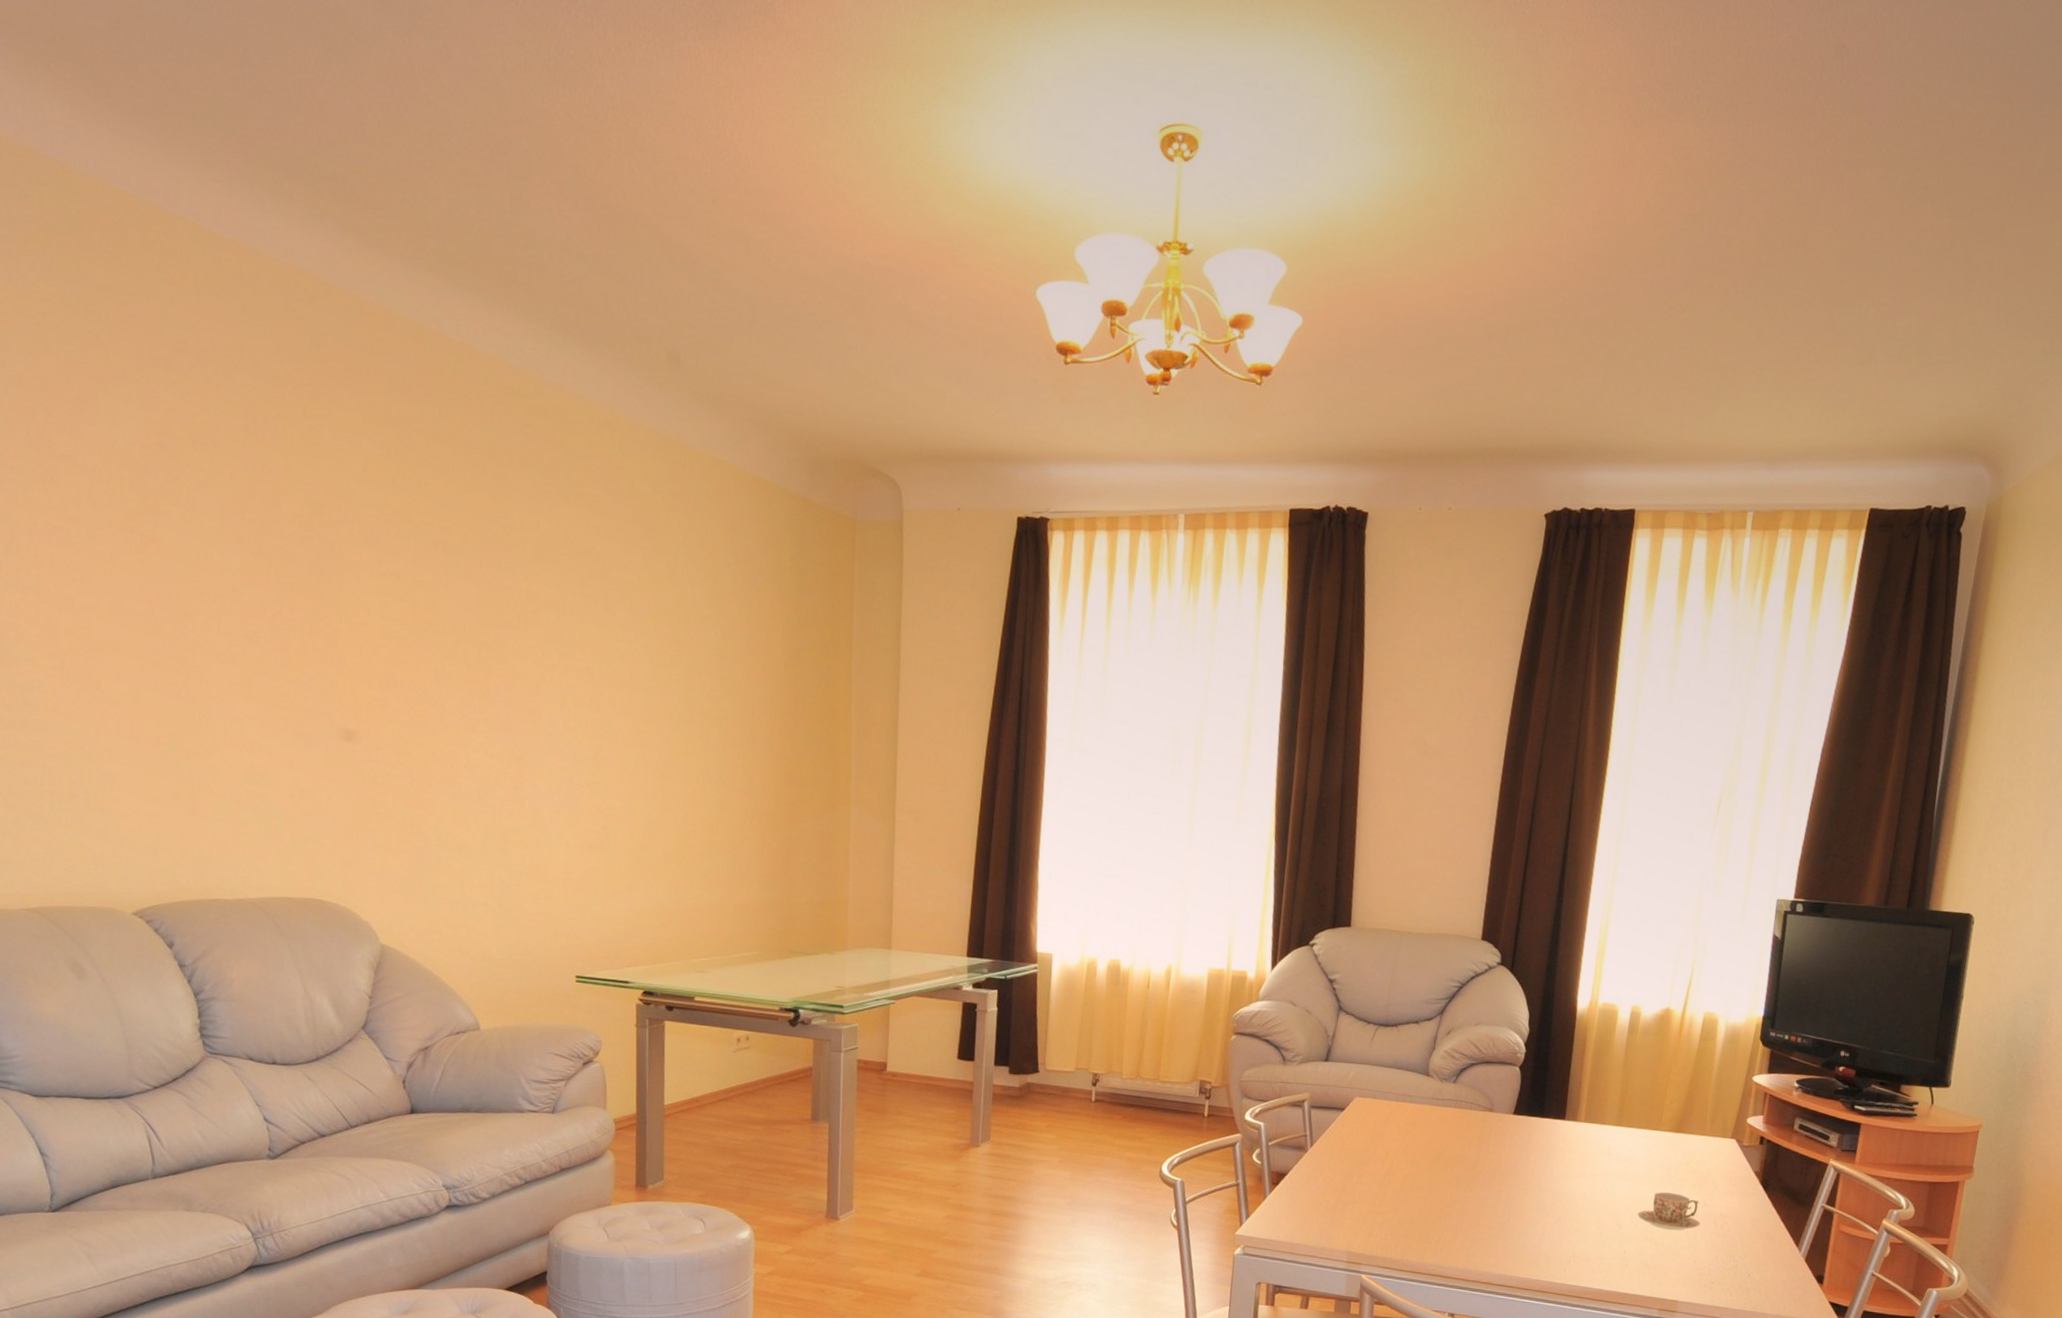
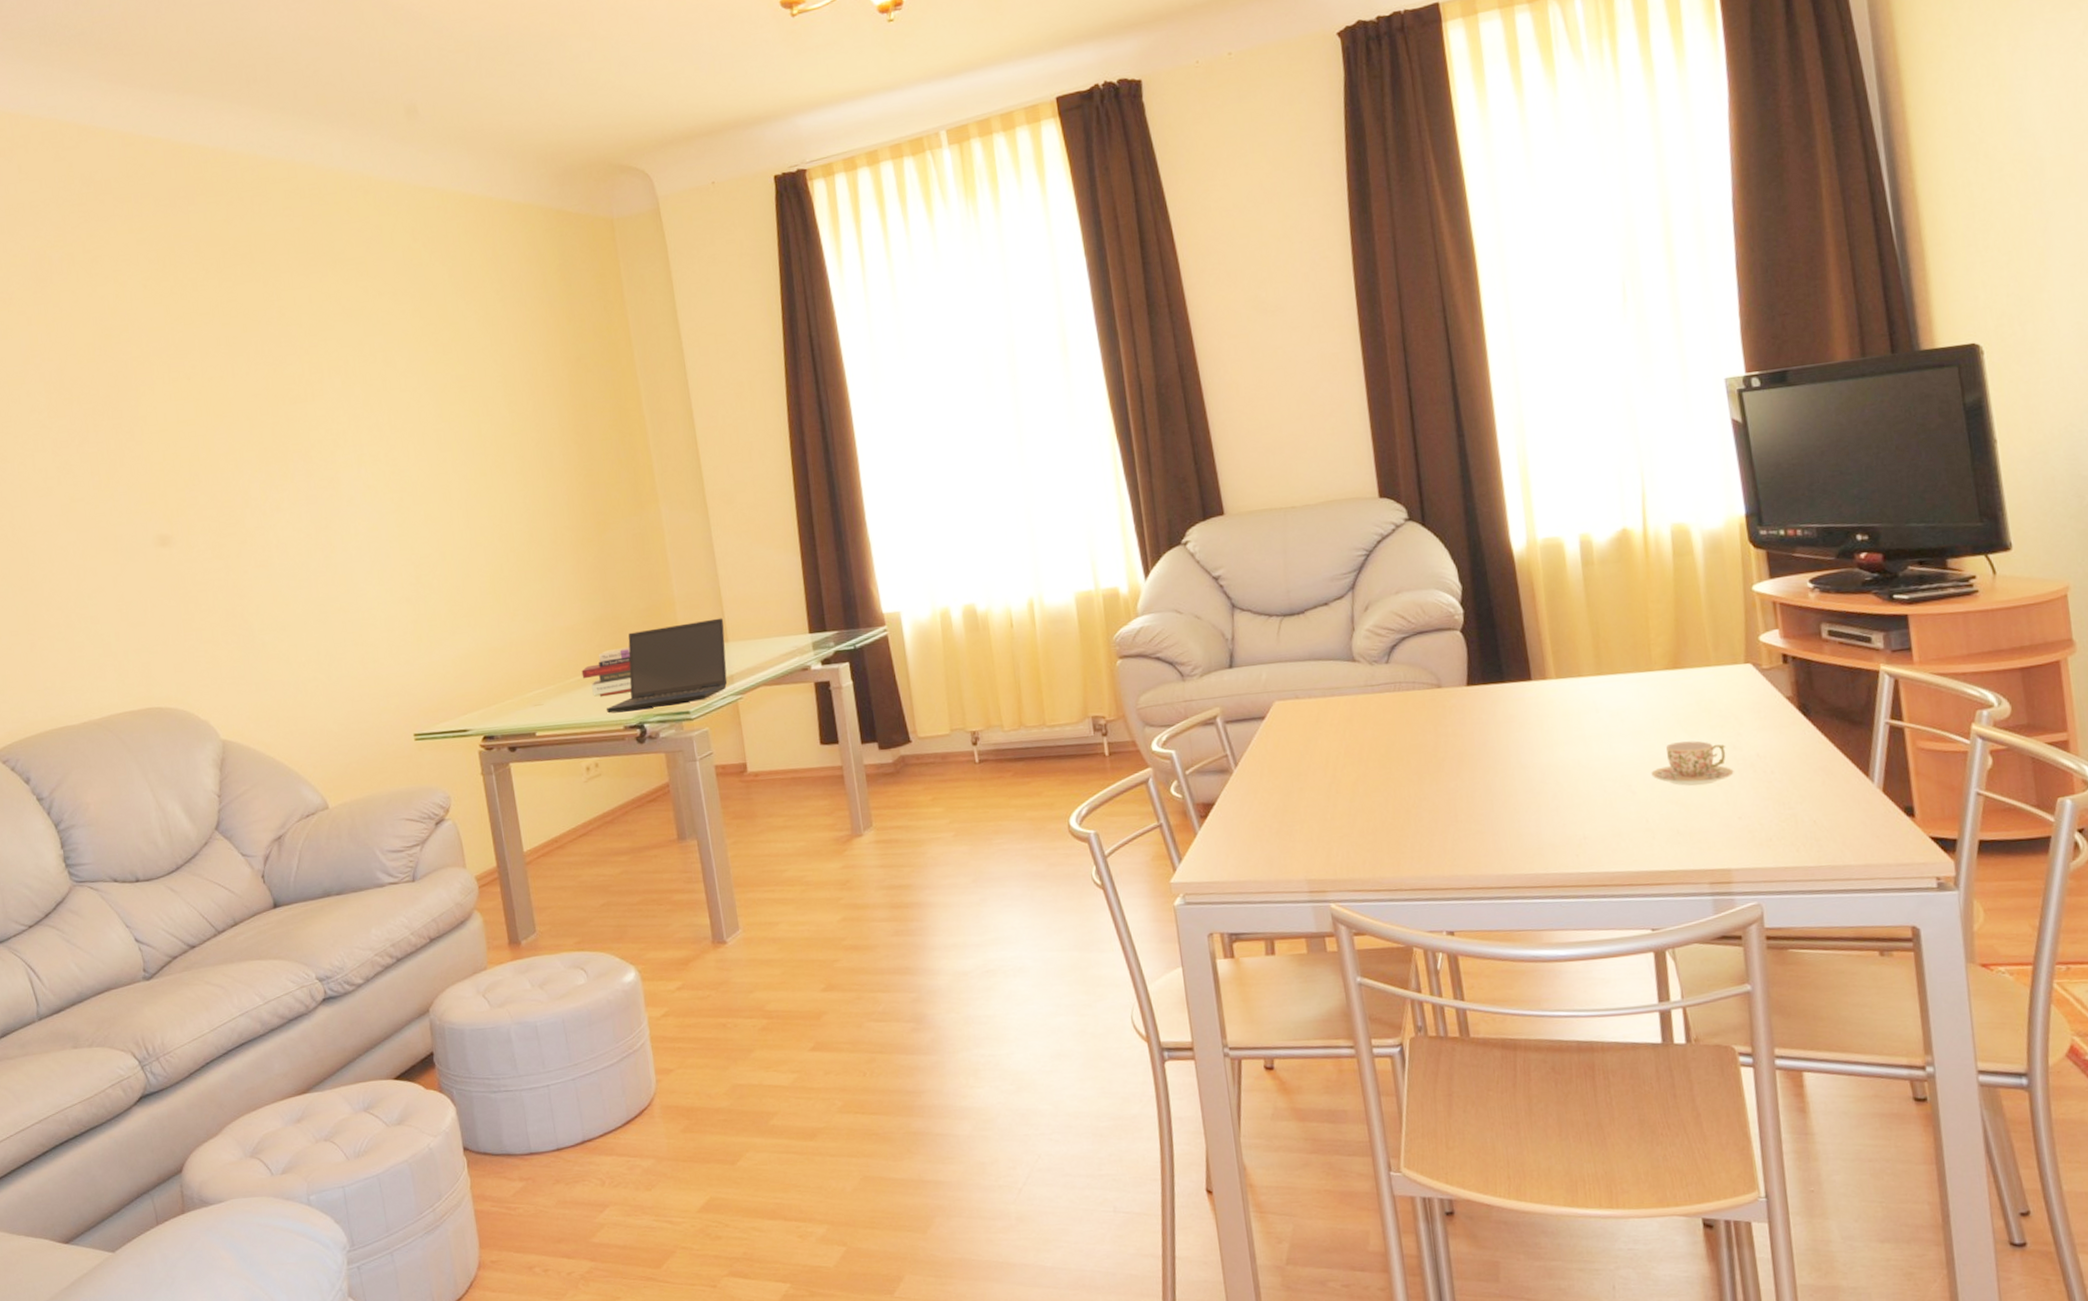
books: none [748,934,799,978] -> present [581,646,632,697]
laptop: none [765,922,891,998] -> present [606,618,728,714]

